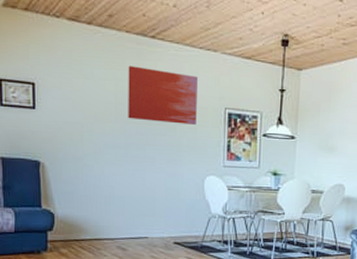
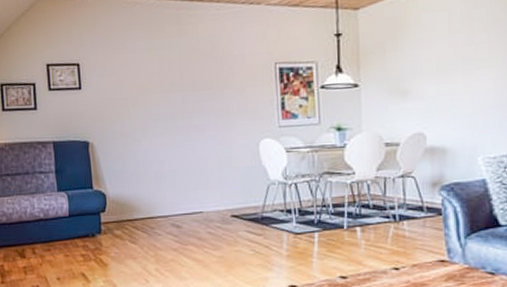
wall art: present [128,65,198,125] -> none [169,32,245,88]

